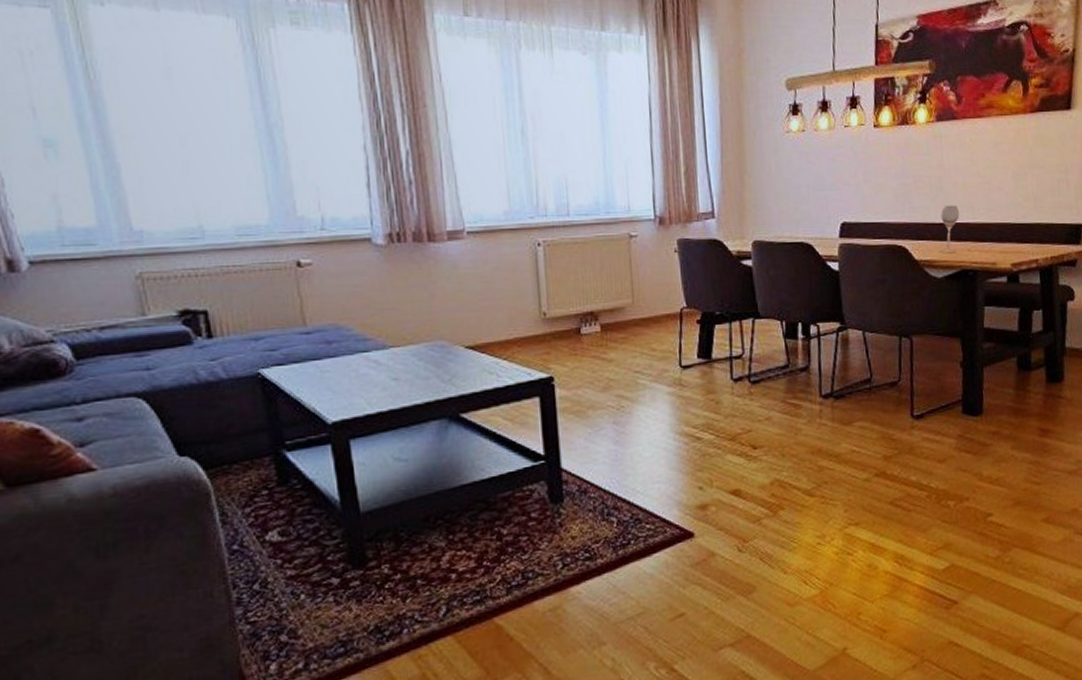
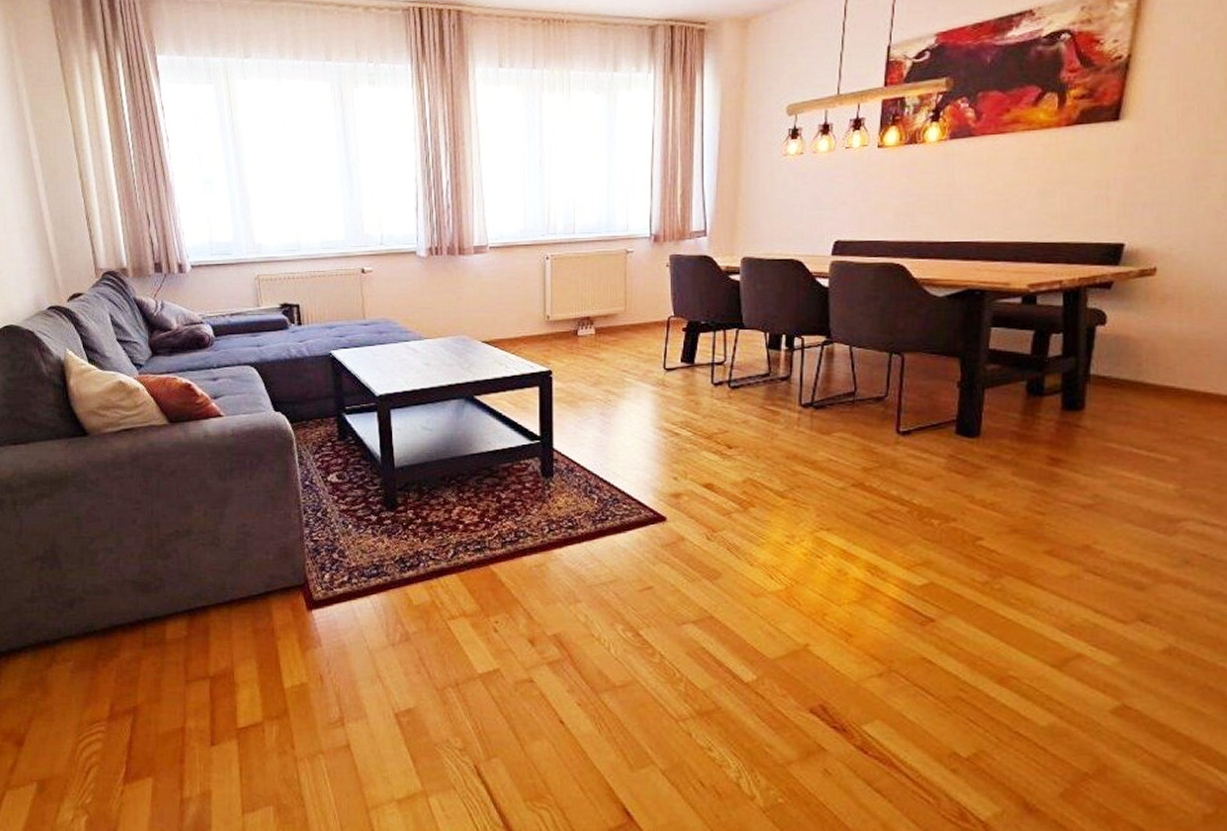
wineglass: present [940,204,960,254] -> none [943,223,970,273]

